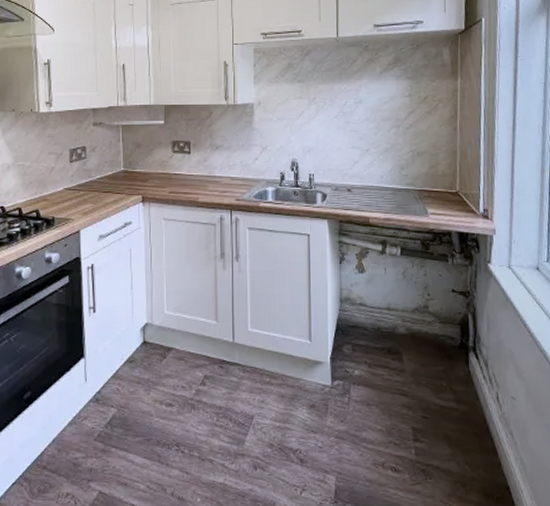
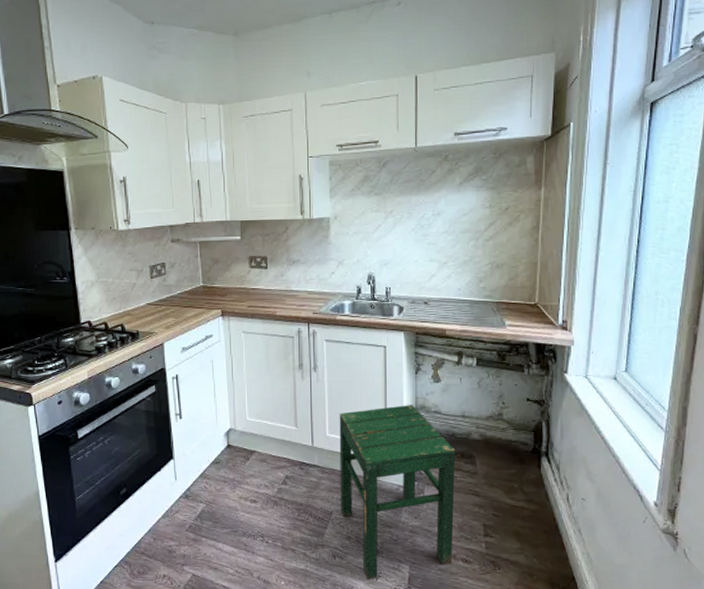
stool: none [261,297,382,495] -> present [339,405,456,580]

